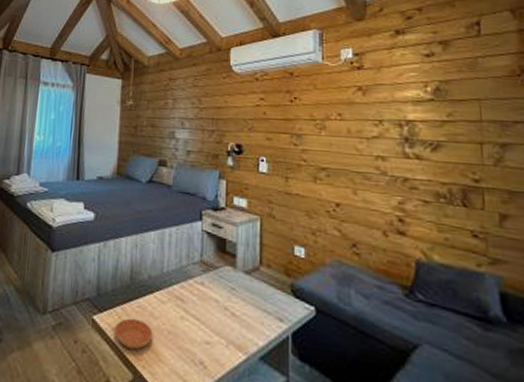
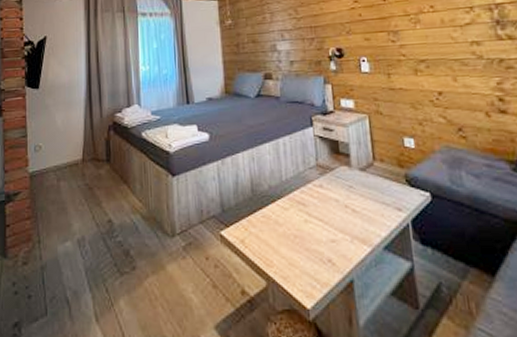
saucer: present [114,318,153,350] -> none [242,228,281,257]

